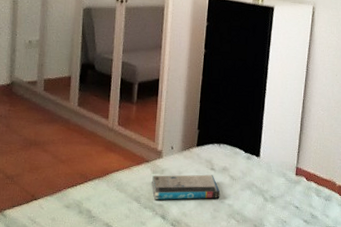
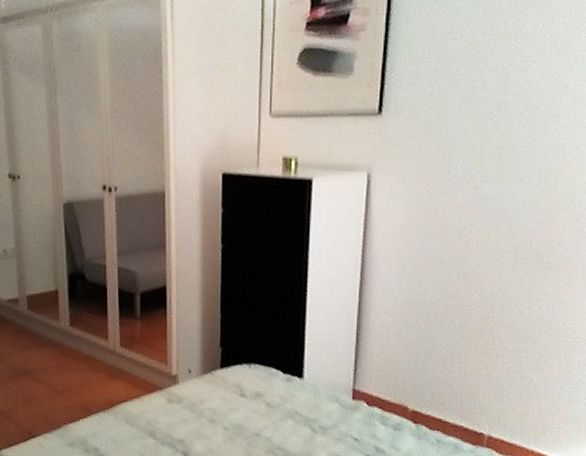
book: present [152,174,221,200] -> none [168,402,255,435]

